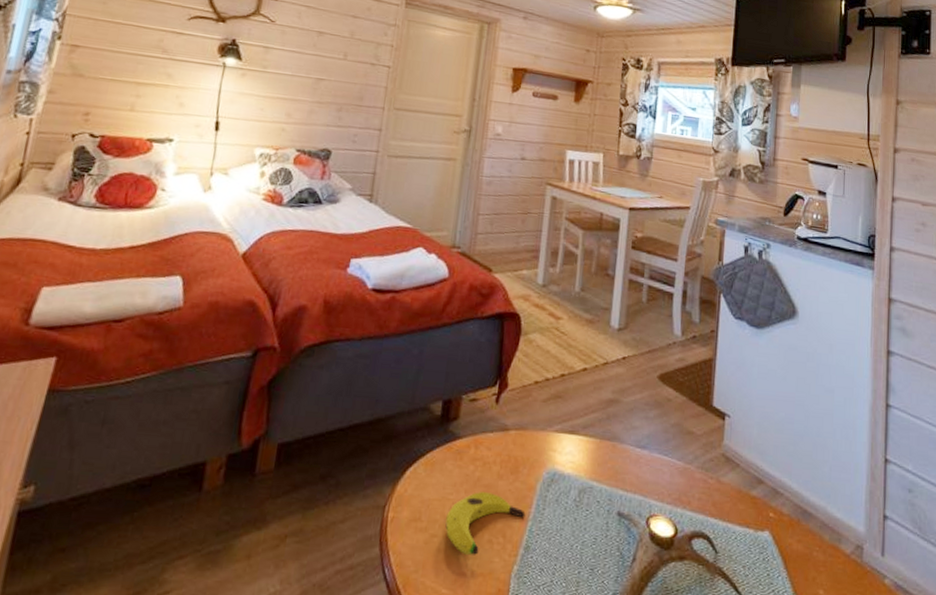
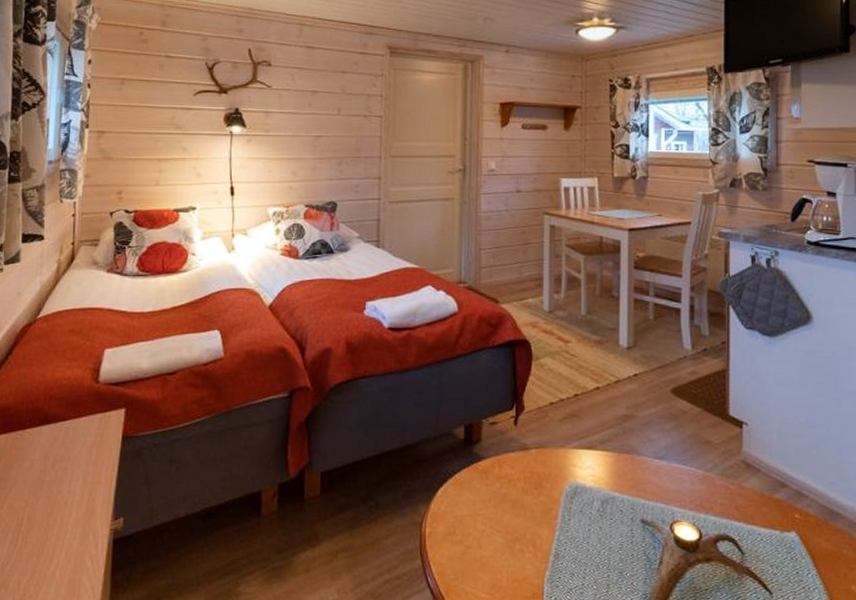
banana: present [445,492,526,555] -> none [478,506,552,563]

